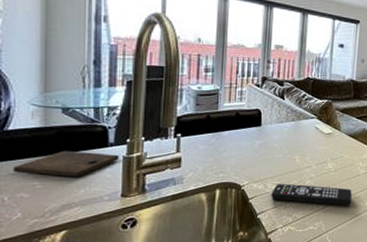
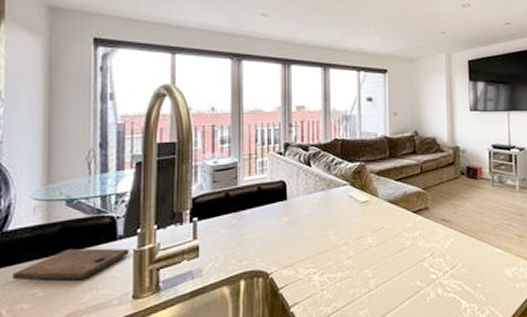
remote control: present [271,184,352,205] -> none [305,265,399,288]

